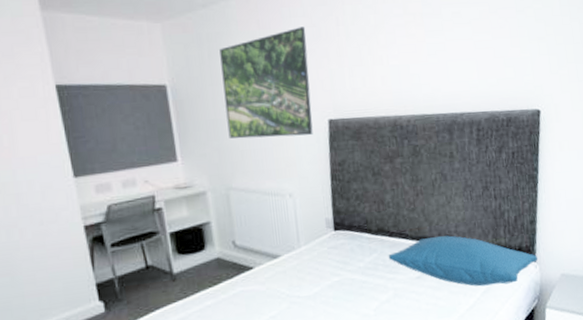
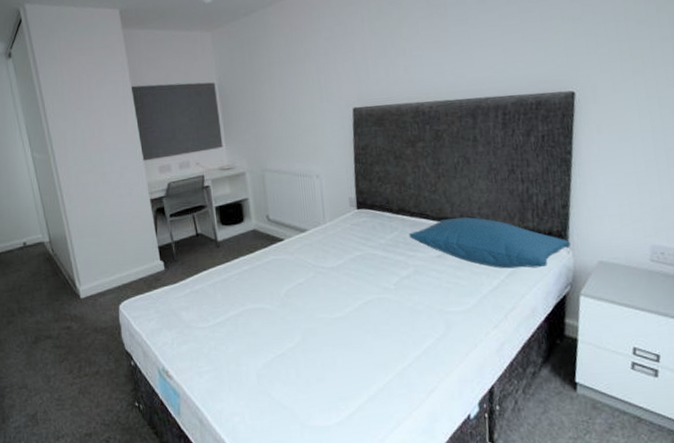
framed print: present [219,27,313,139] -> none [258,26,339,127]

